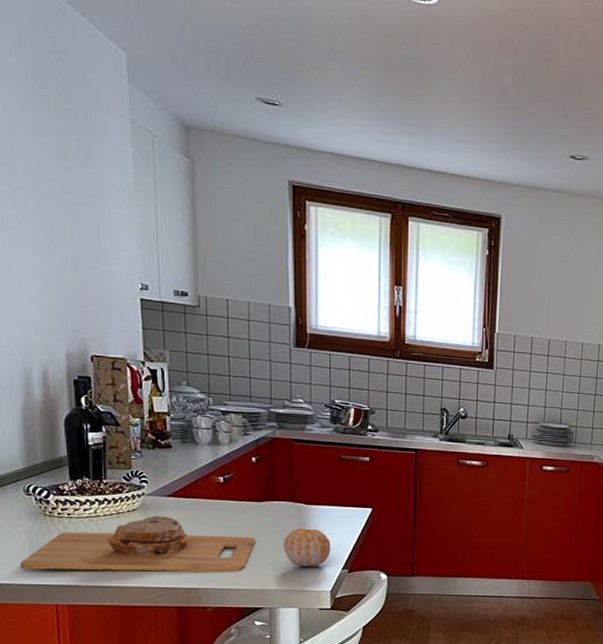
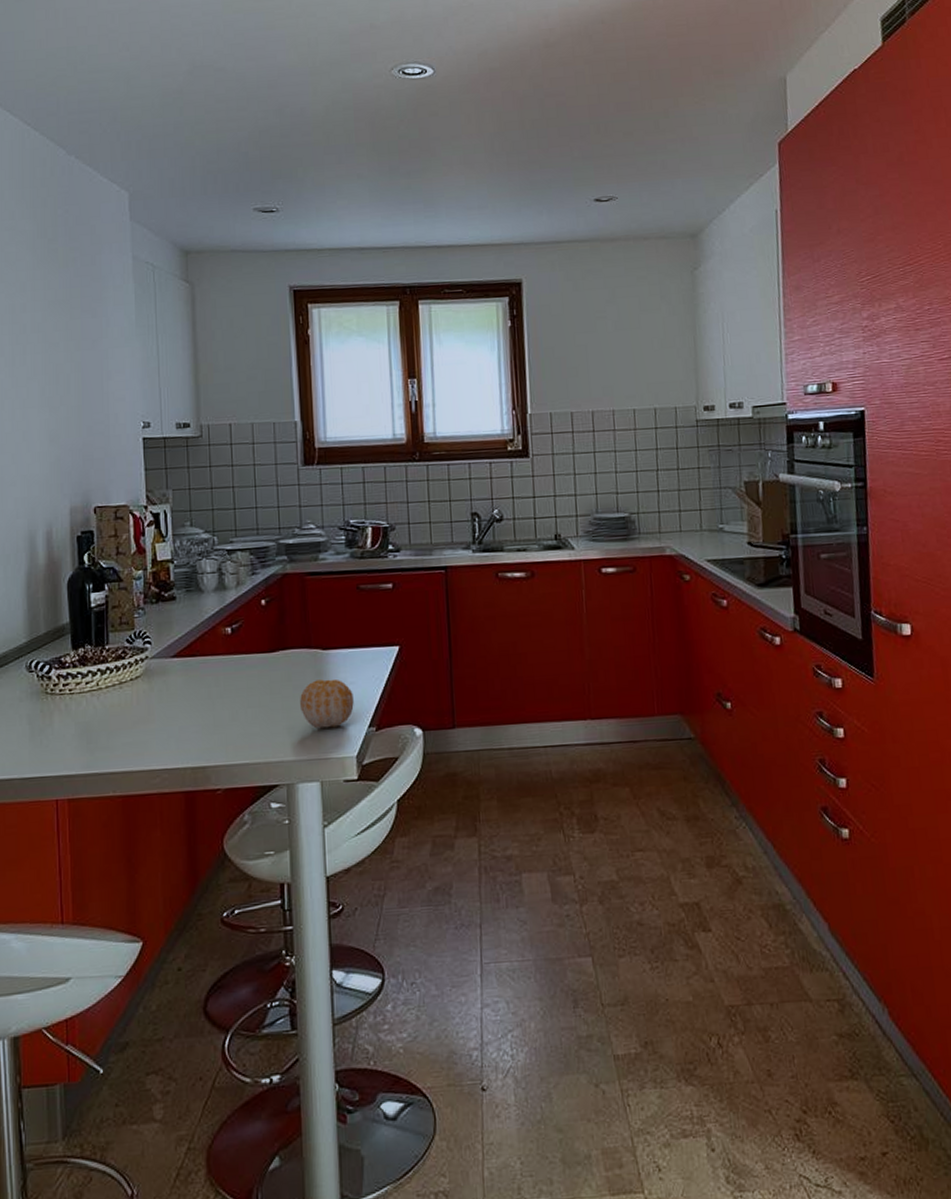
cutting board: present [19,515,256,572] -> none [20,681,269,760]

